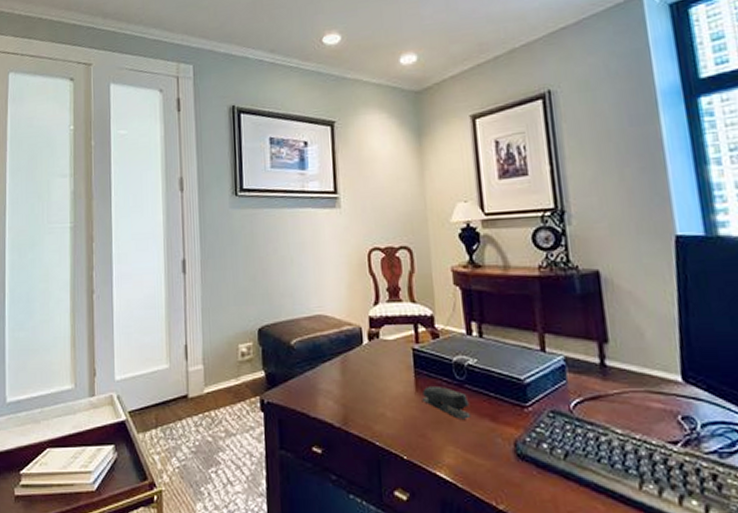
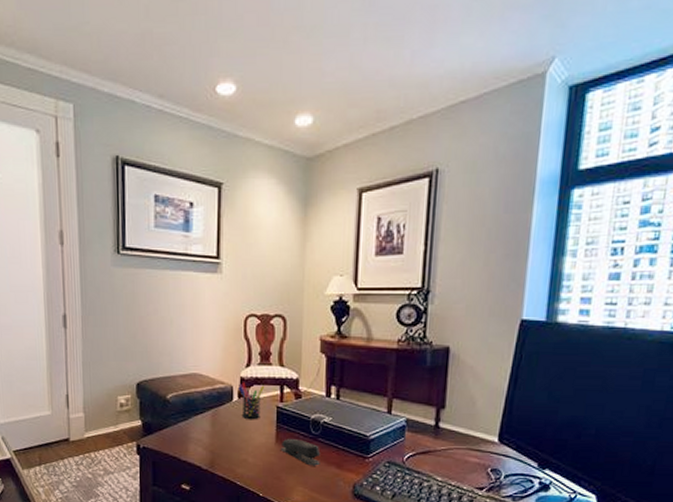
pen holder: none [367,322,397,366] -> present [237,382,265,420]

